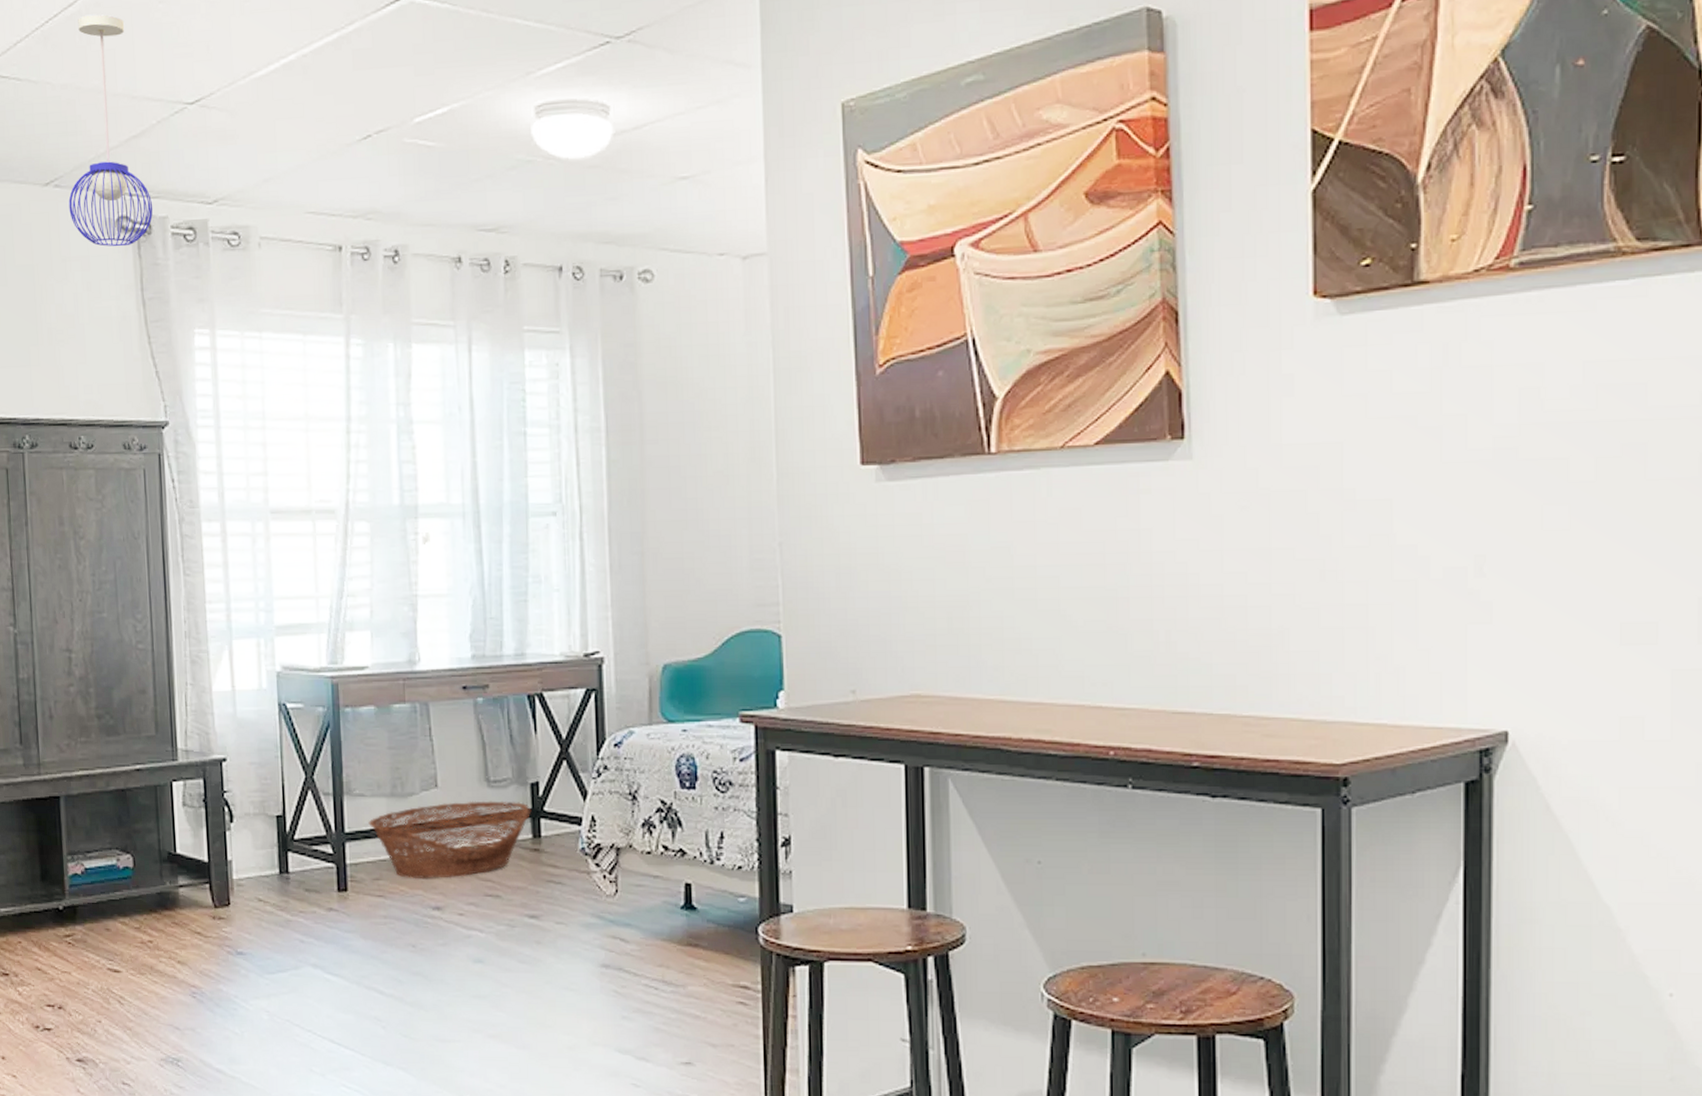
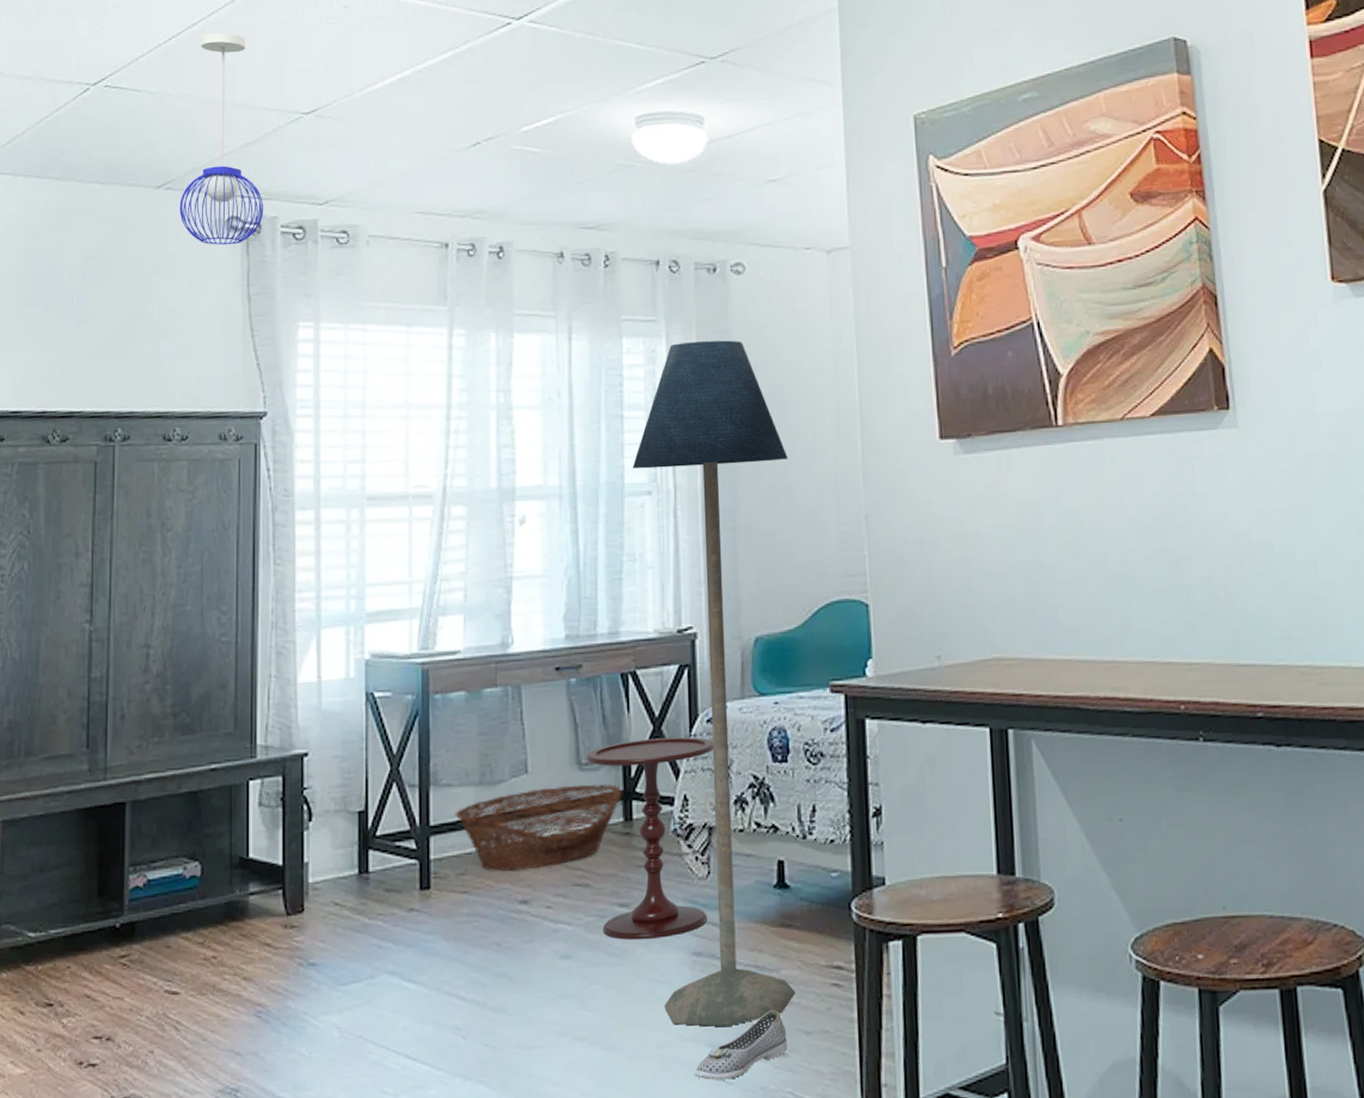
side table: none [494,759,621,950] -> present [585,736,713,941]
floor lamp: none [536,354,702,1035] -> present [632,340,796,1027]
shoe: none [603,1022,693,1082] -> present [694,1010,787,1080]

